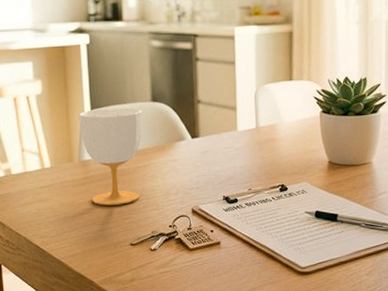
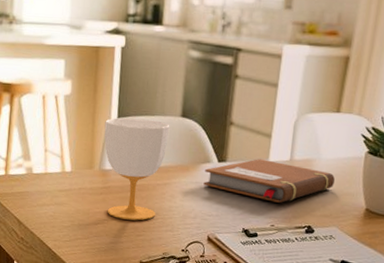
notebook: none [180,130,298,168] -> present [203,159,335,203]

